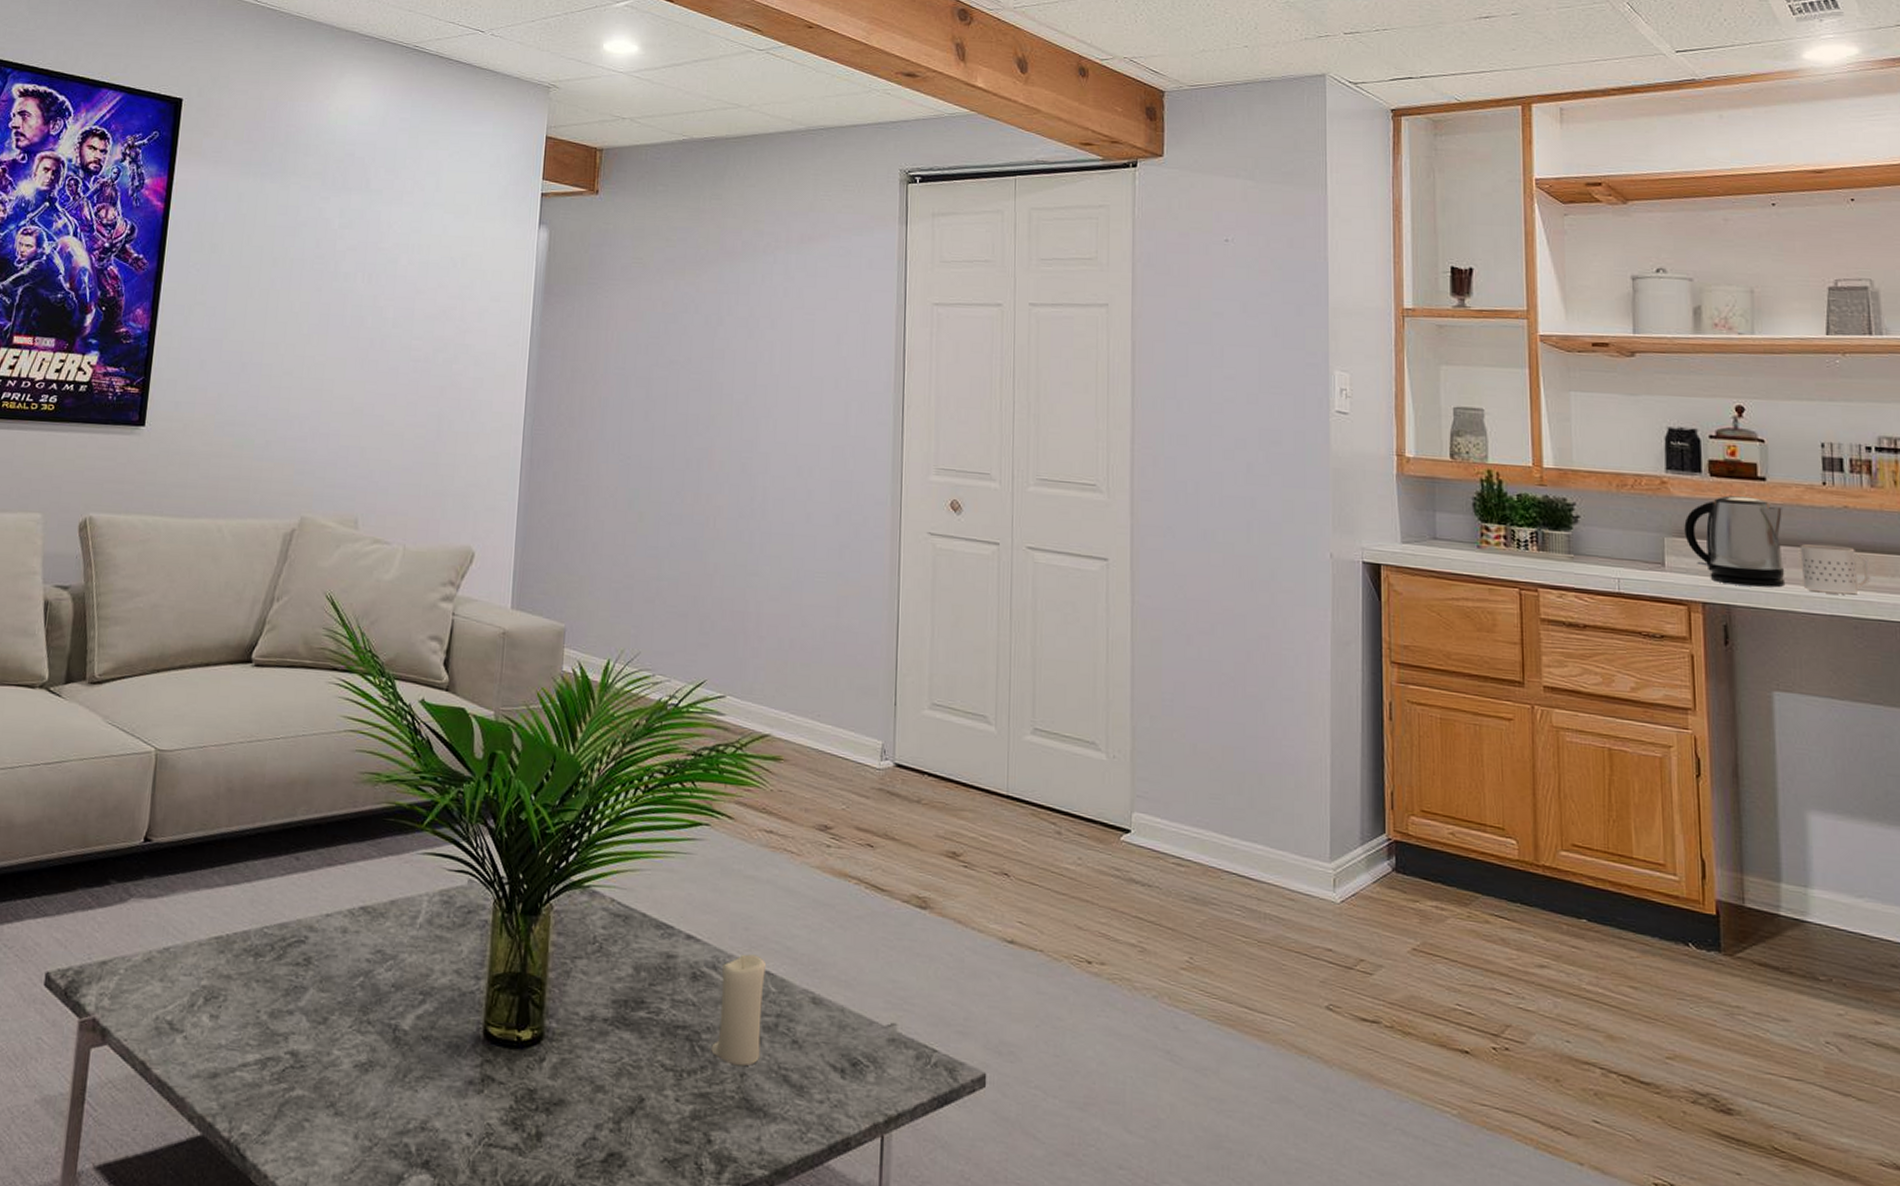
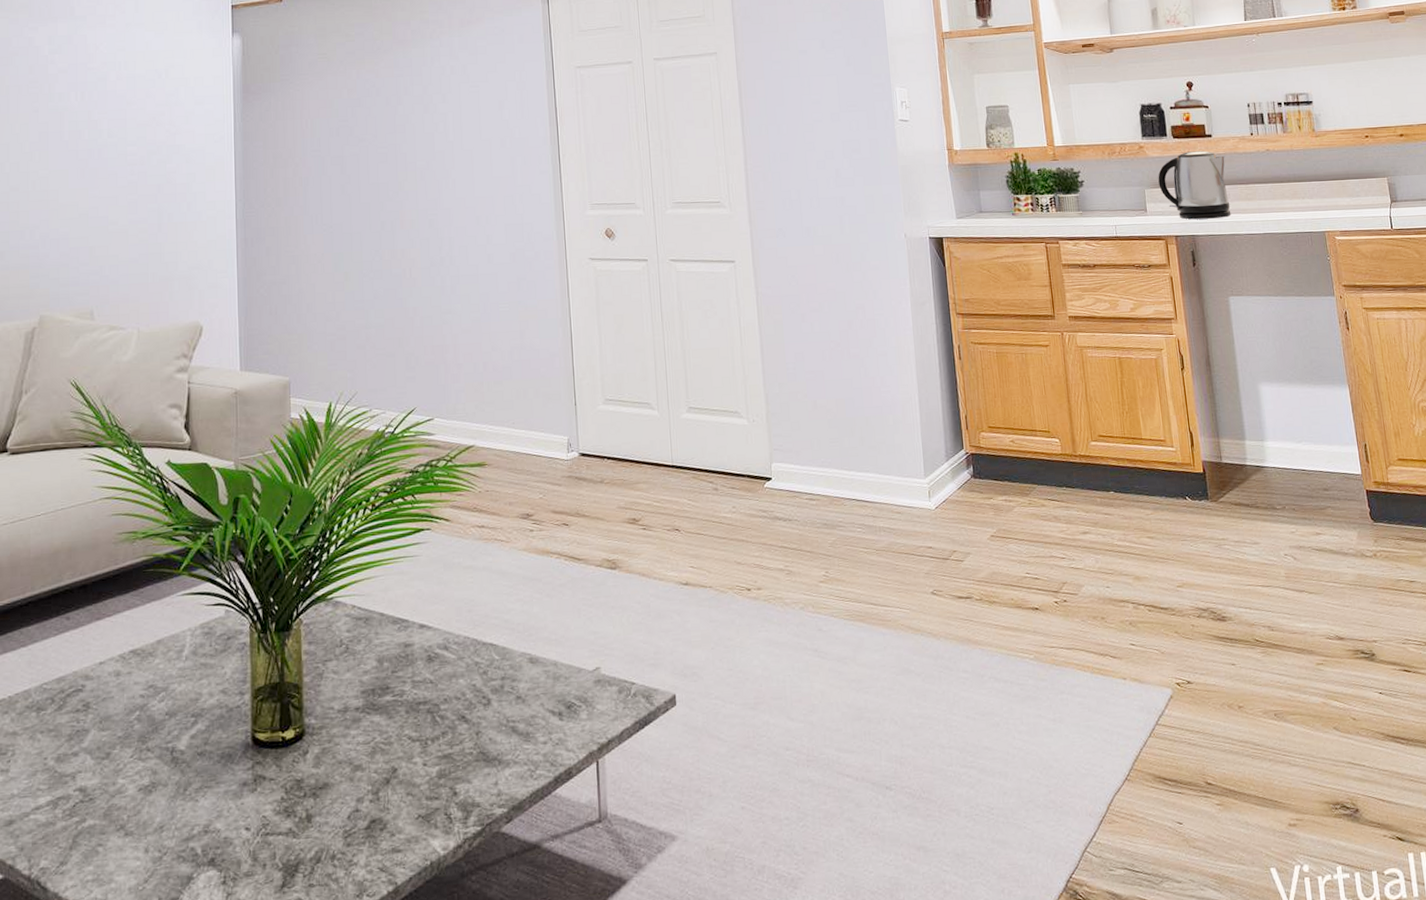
candle: present [711,954,767,1067] -> none [449,631,491,727]
mug: present [1800,544,1871,595] -> none [1239,180,1289,218]

